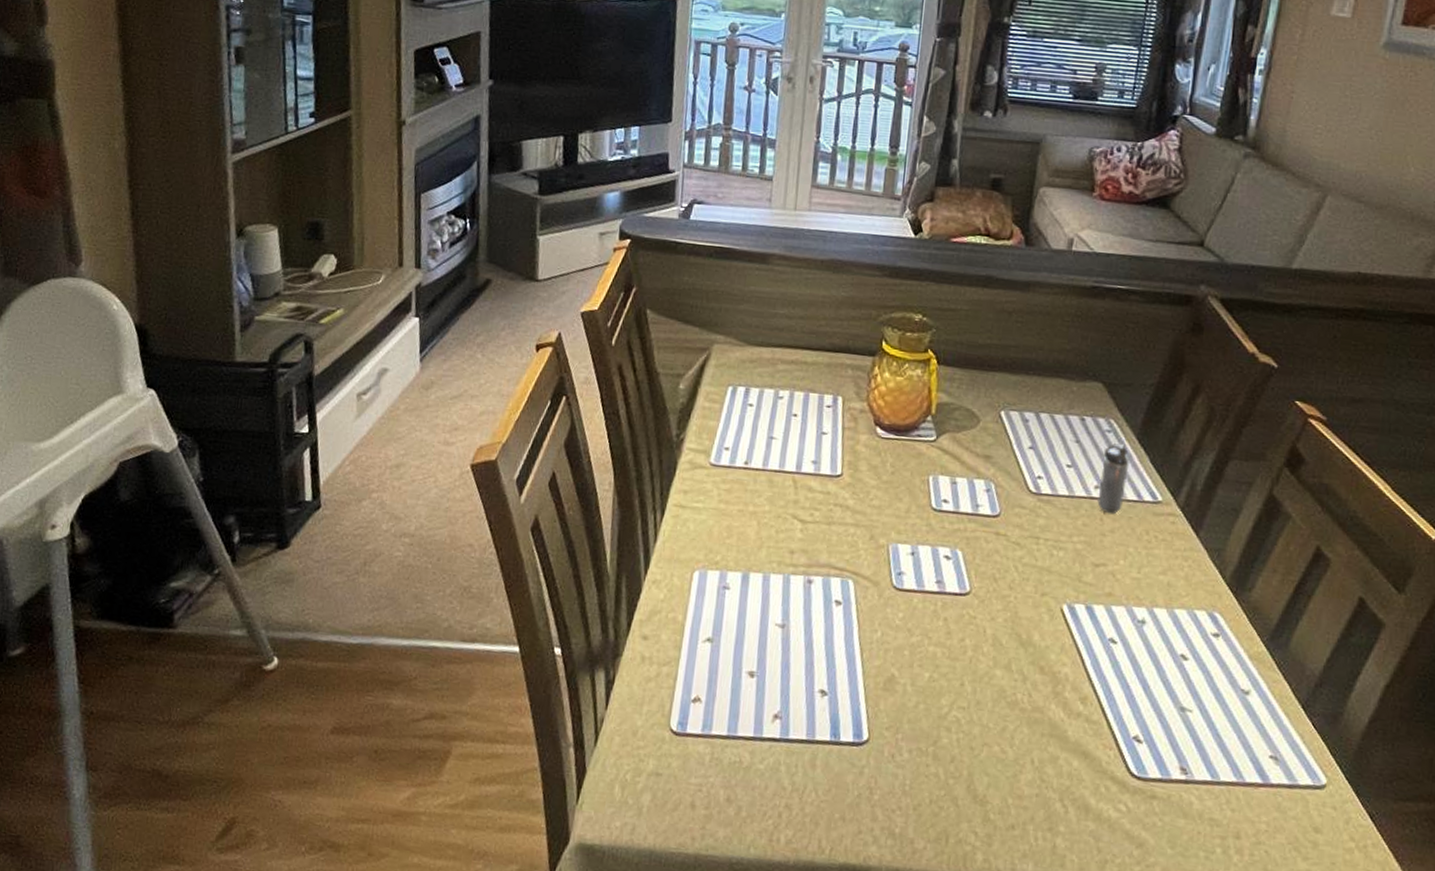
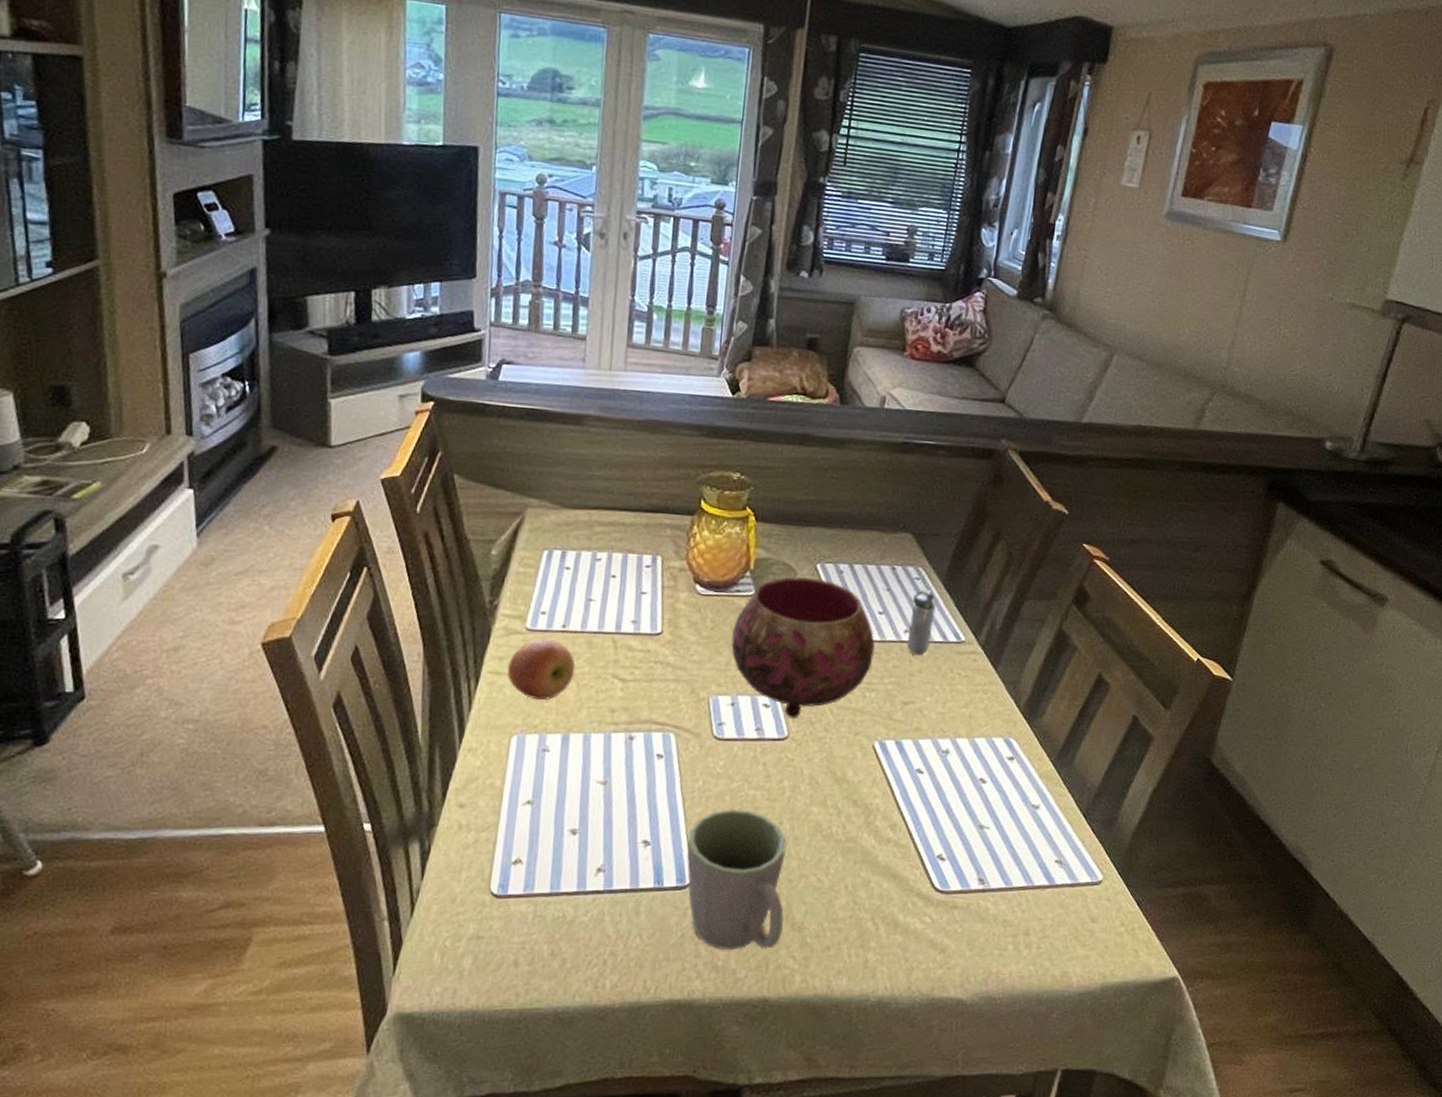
apple: none [691,474,757,537] -> present [507,638,576,700]
mug: none [864,664,968,820] -> present [686,809,787,950]
bowl: none [911,423,1063,573] -> present [731,576,875,718]

